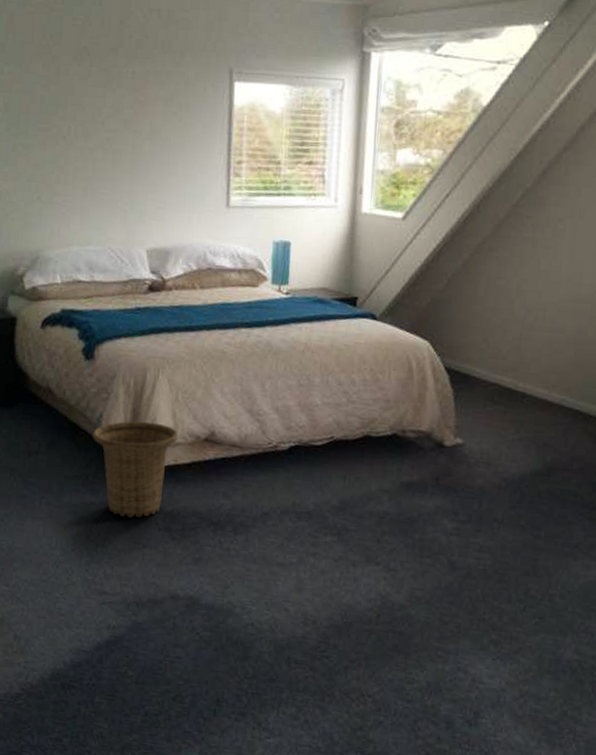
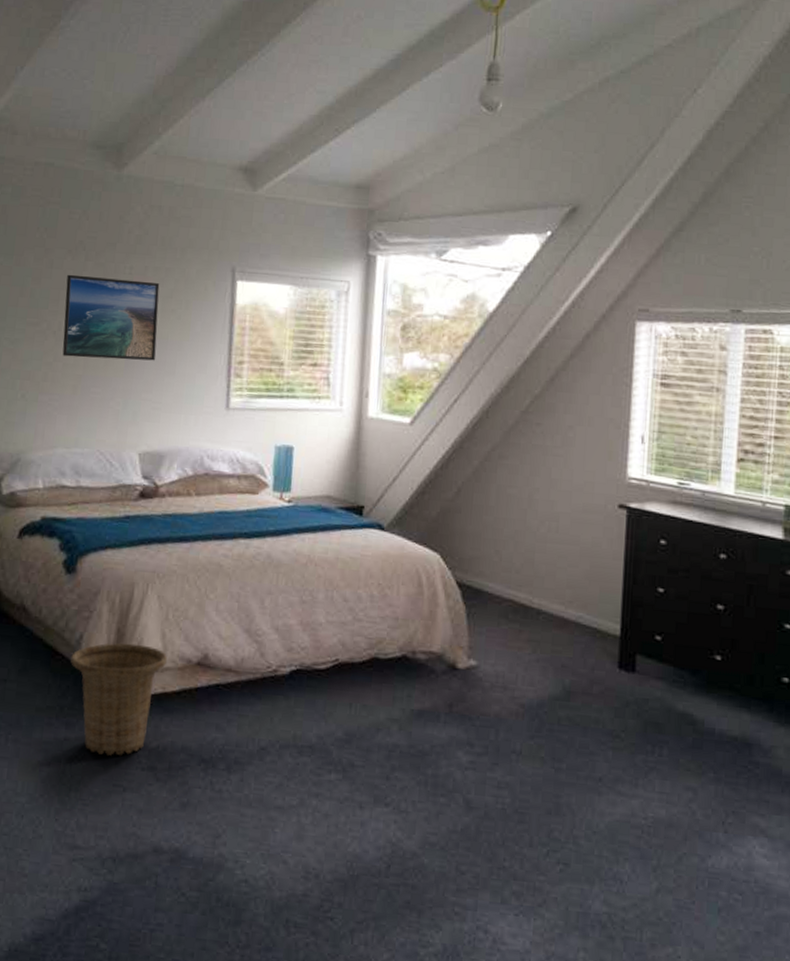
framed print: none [72,80,161,162] -> present [62,274,160,361]

